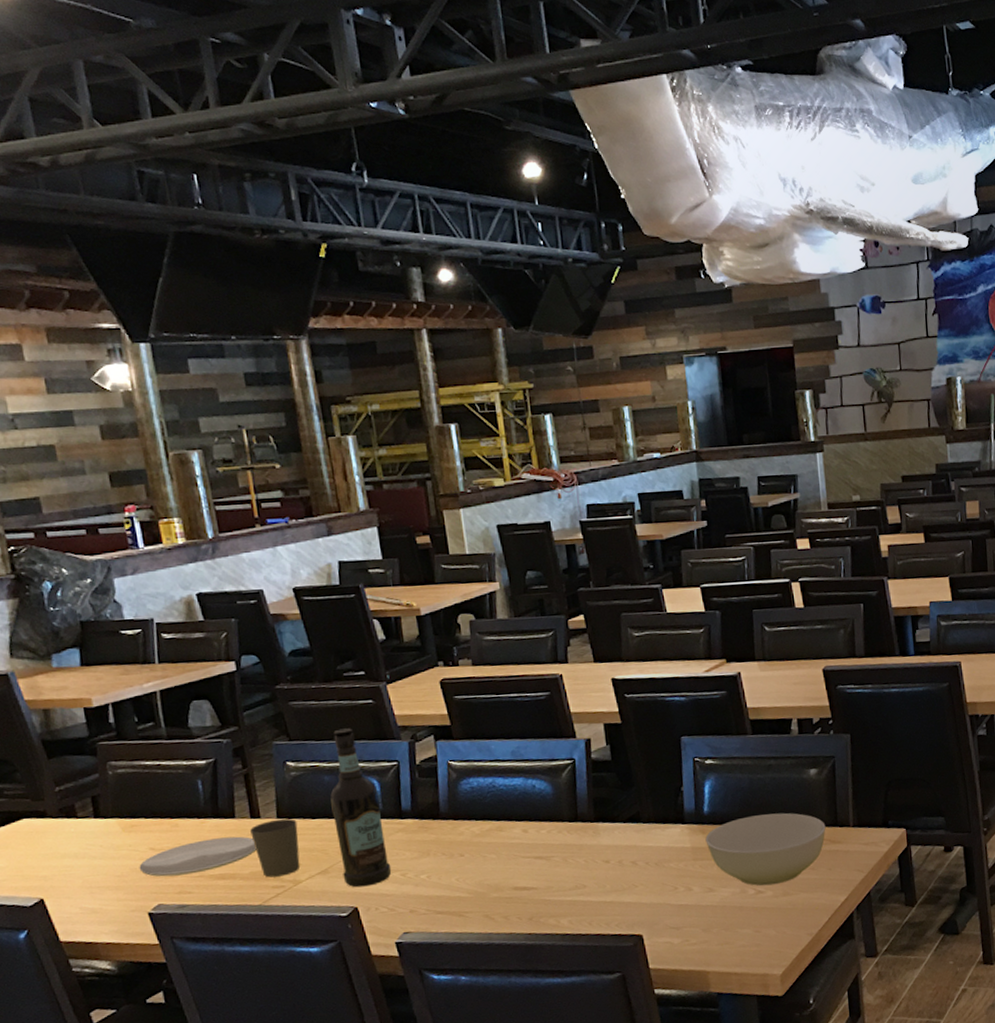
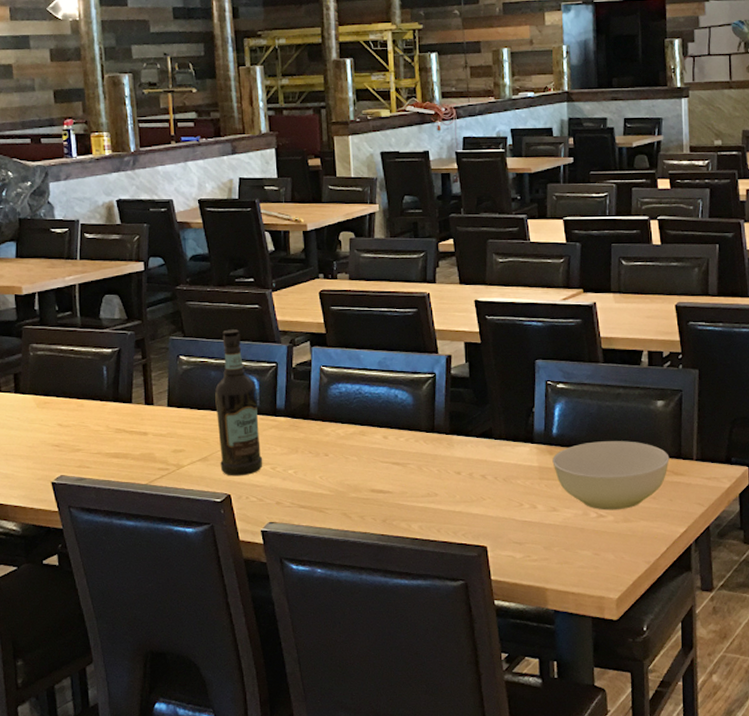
plate: present [139,836,257,877] -> none [48,420,148,451]
dixie cup: present [250,818,300,878] -> none [144,407,185,460]

